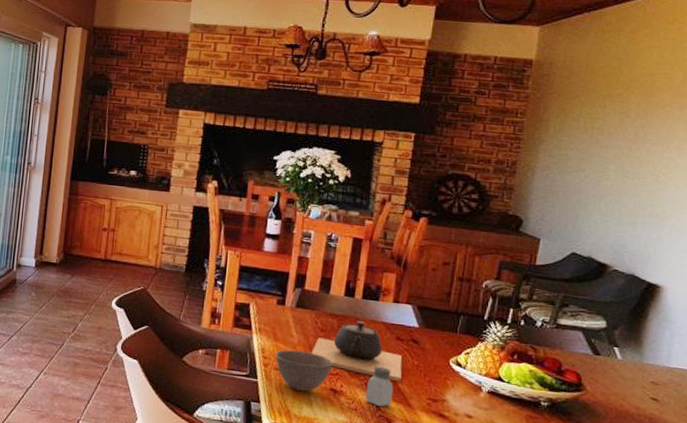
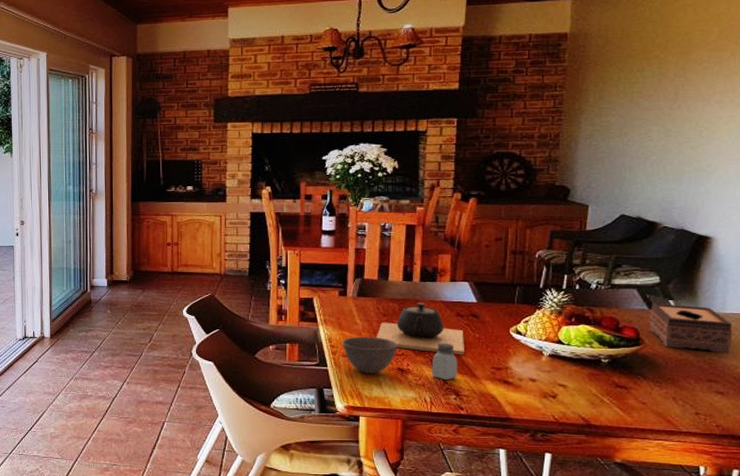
tissue box: none [592,348,676,410] -> present [649,303,733,354]

